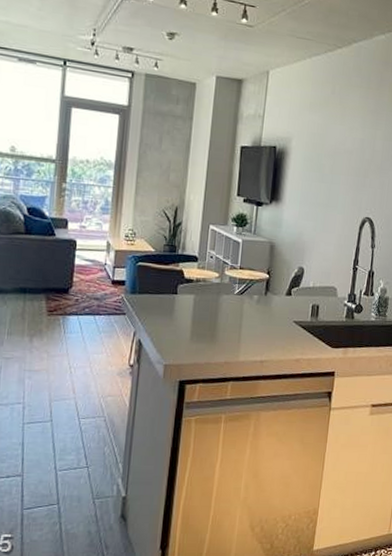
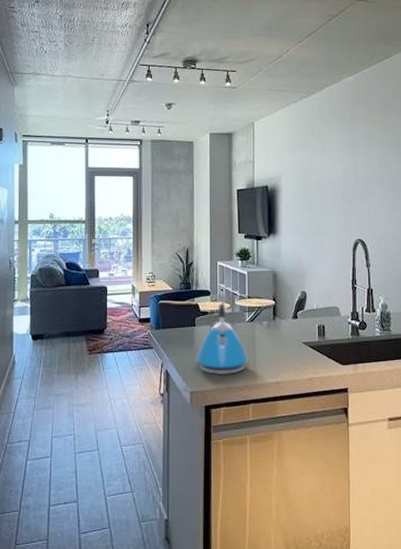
kettle: none [174,268,233,350] -> present [196,300,249,375]

